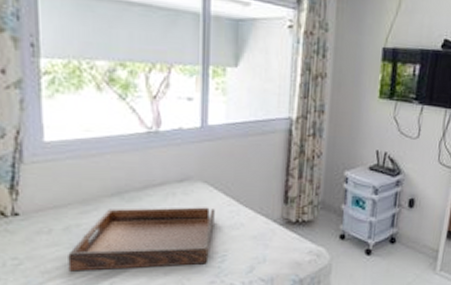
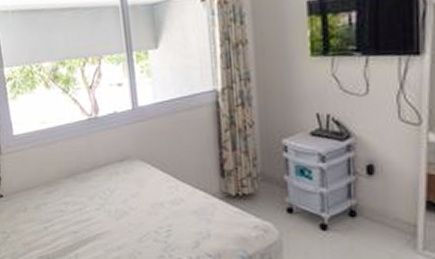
serving tray: present [68,207,215,272] -> none [40,184,156,244]

